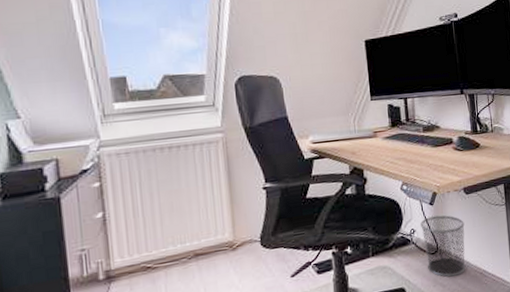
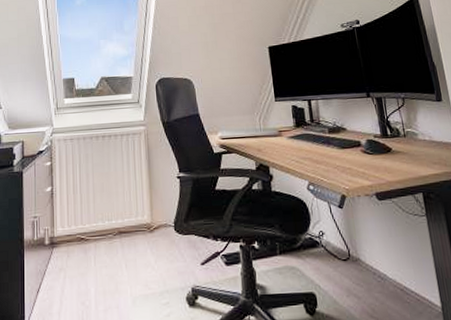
waste bin: present [420,215,466,277] -> none [329,219,384,289]

